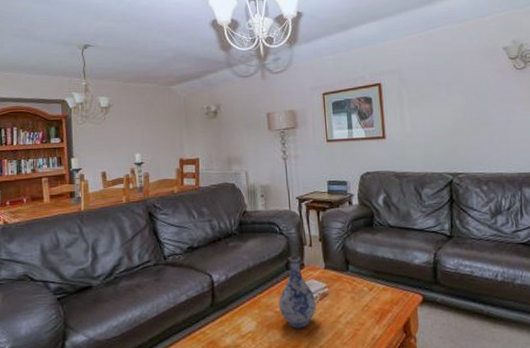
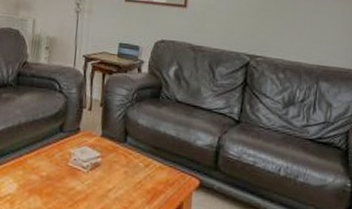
vase: present [279,255,317,329] -> none [45,117,87,198]

